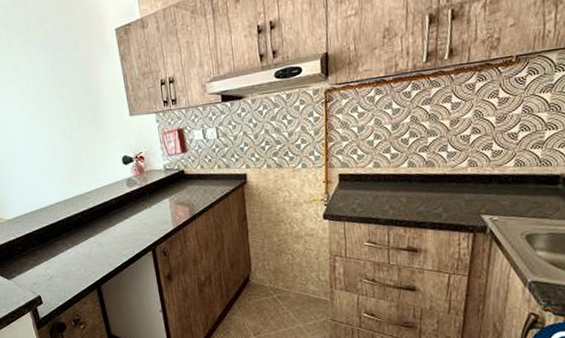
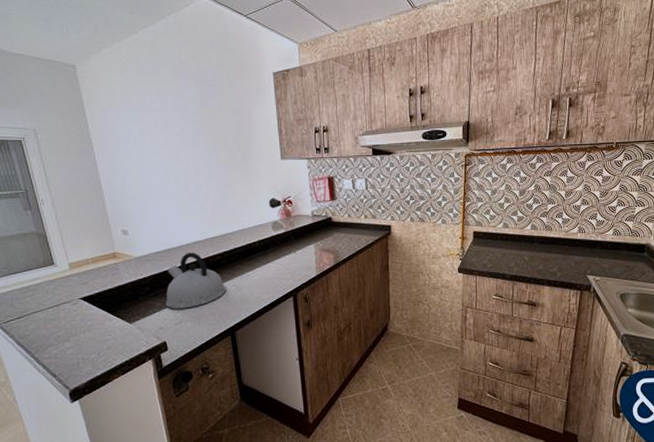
kettle: none [35,213,90,266] -> present [165,253,227,309]

